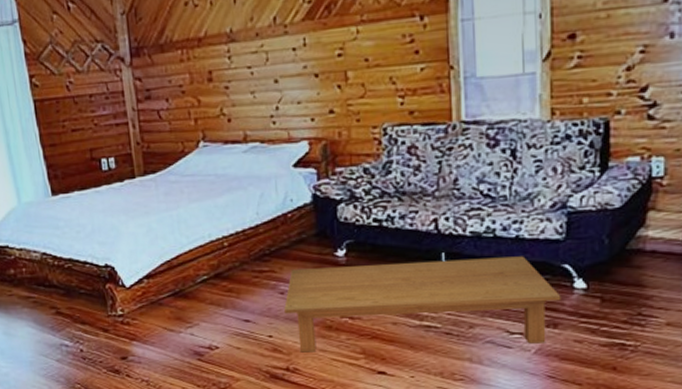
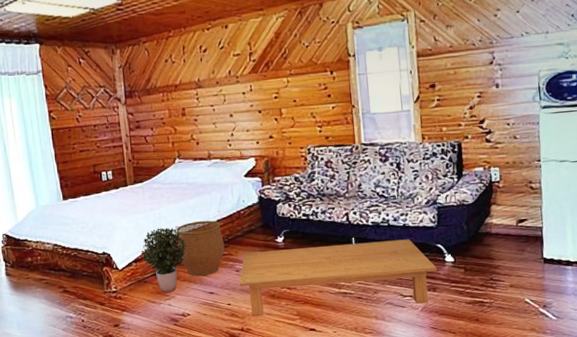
potted plant: none [154,234,215,319] -> present [140,227,187,293]
basket: none [199,225,265,299] -> present [175,220,225,277]

